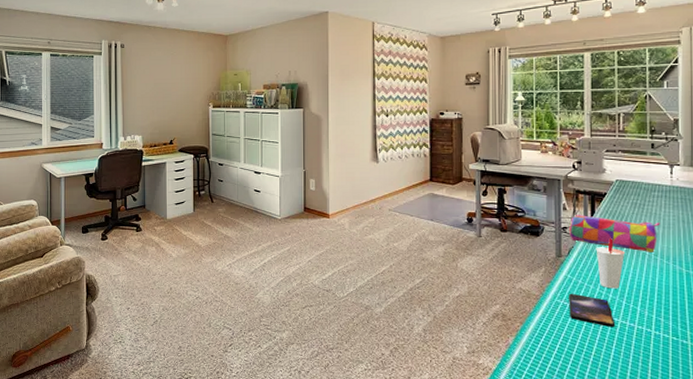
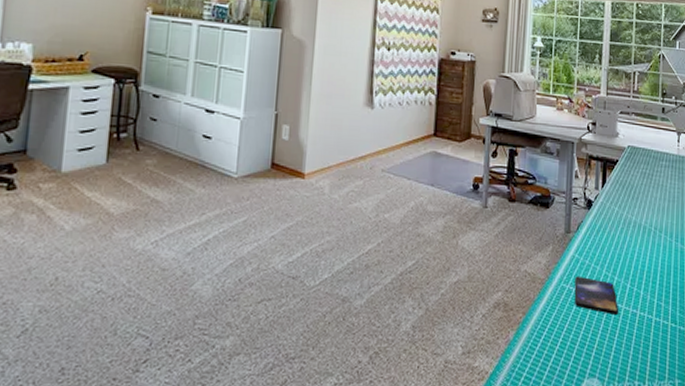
pencil case: present [568,215,660,252] -> none [579,184,666,228]
cup: present [595,238,626,289] -> none [604,212,633,270]

